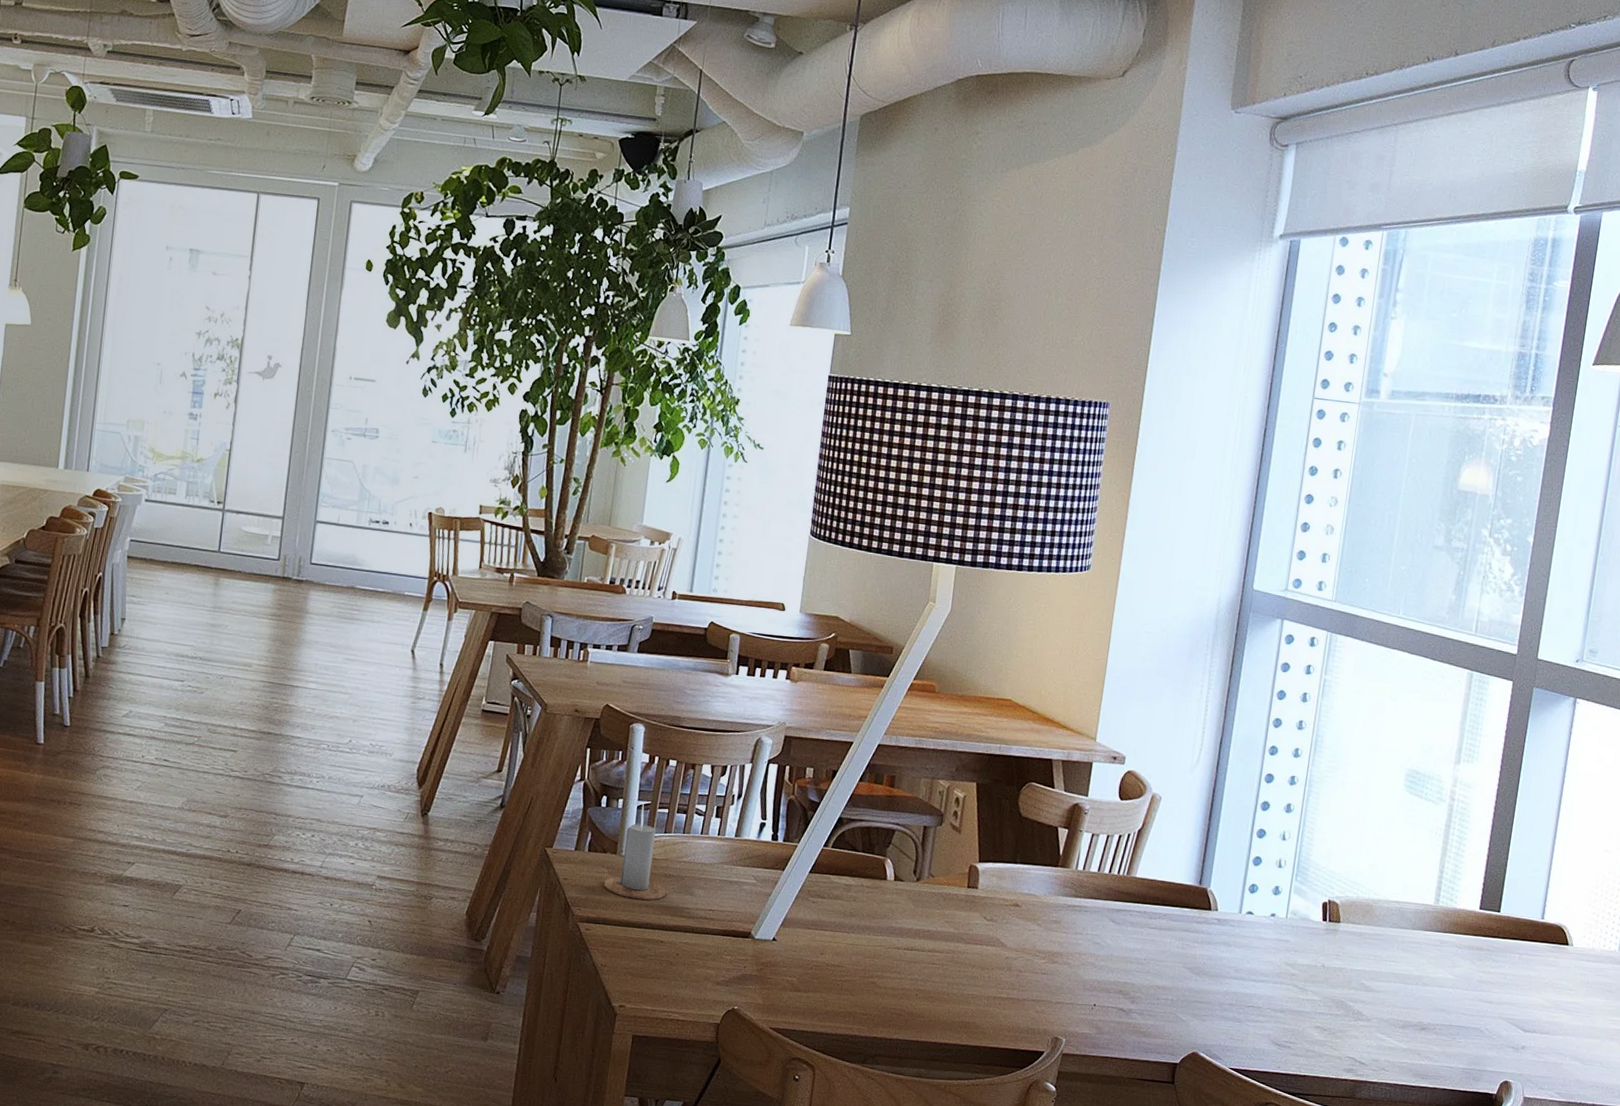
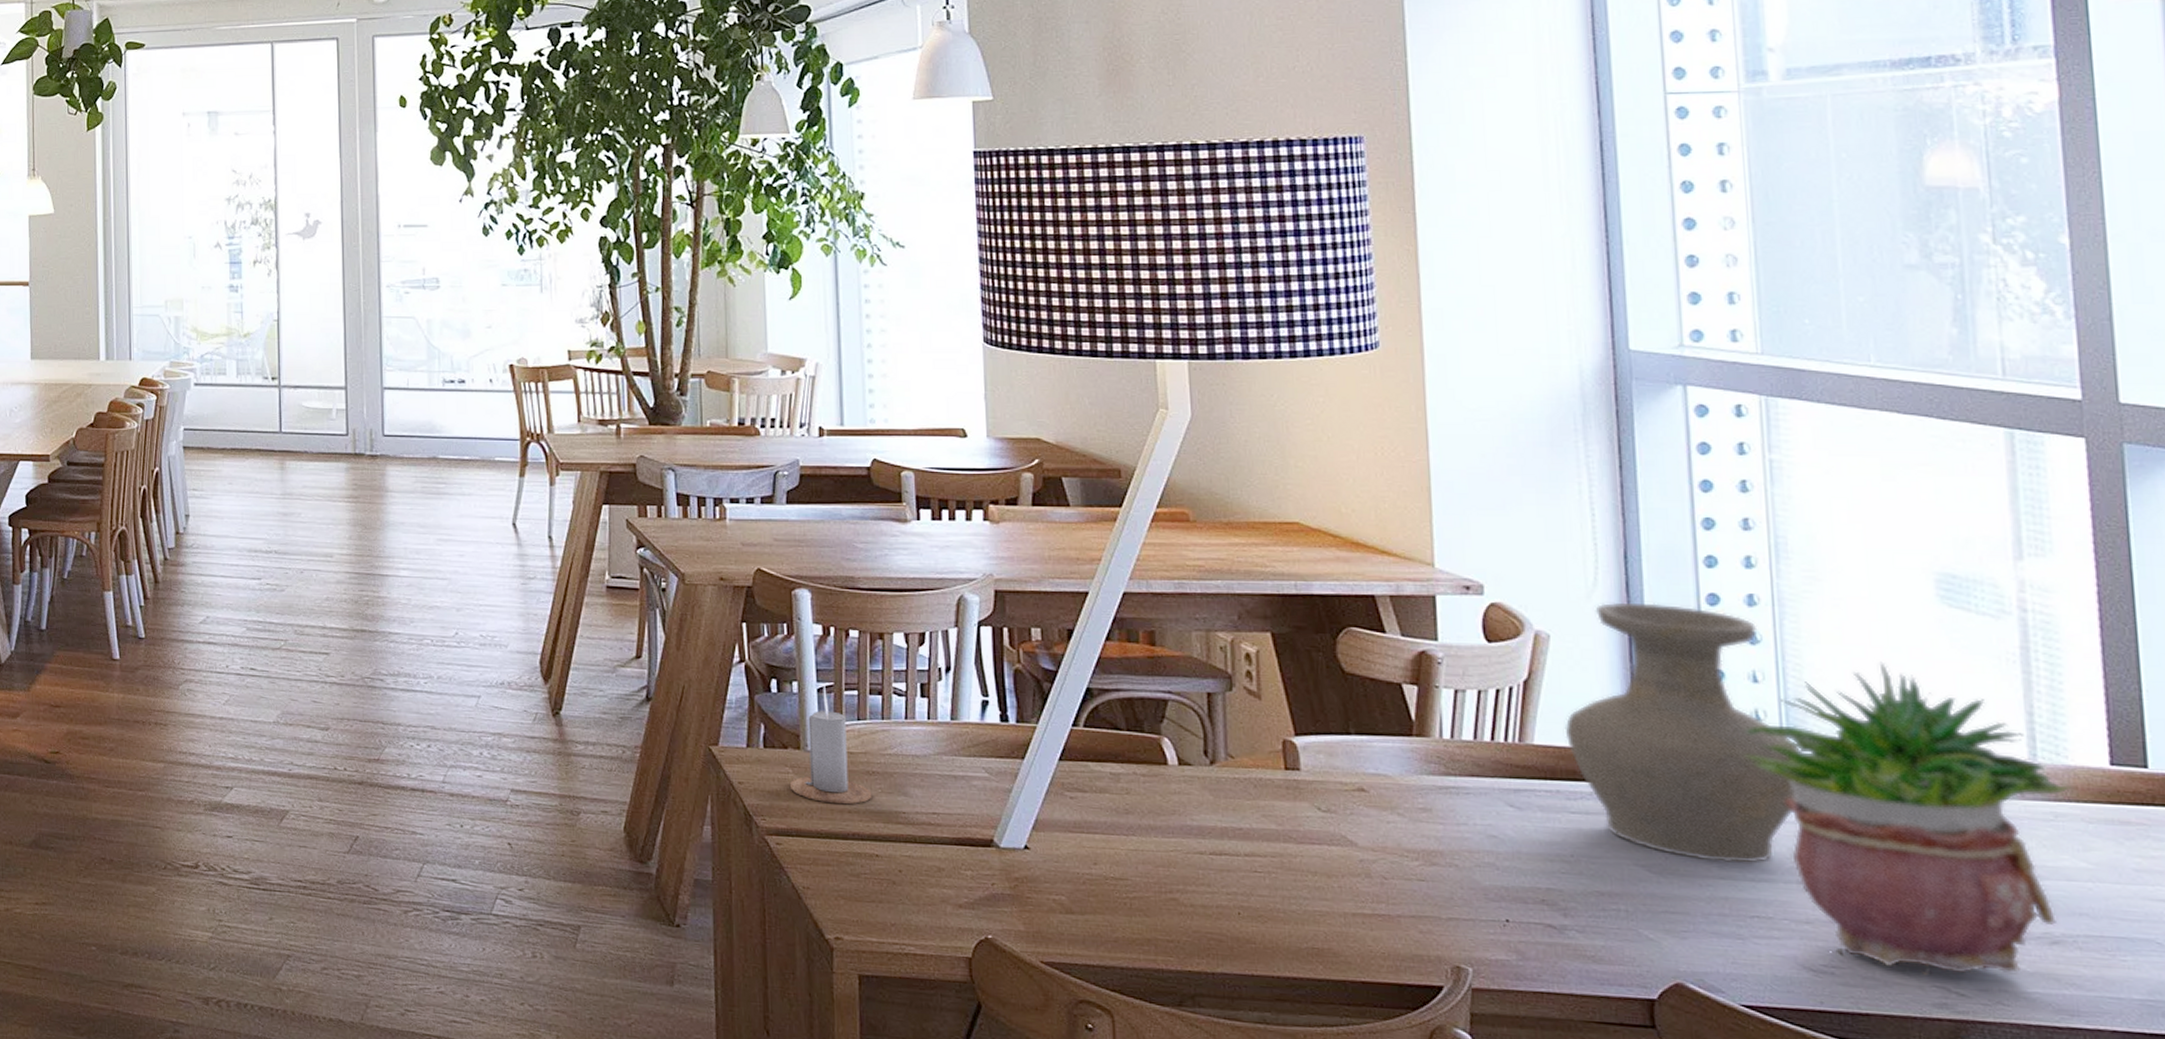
vase: none [1157,775,1302,969] -> present [1564,602,1801,864]
potted plant: none [1266,830,1454,1049] -> present [1743,661,2071,975]

